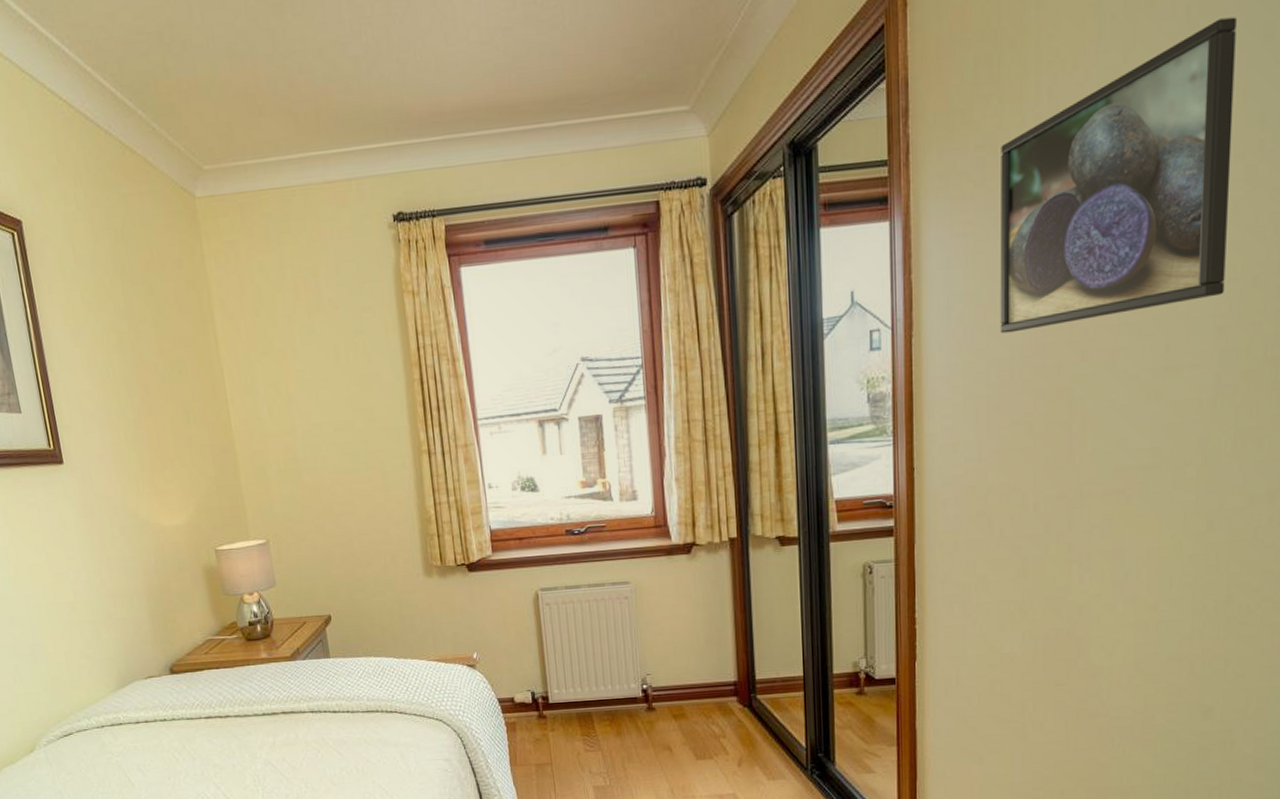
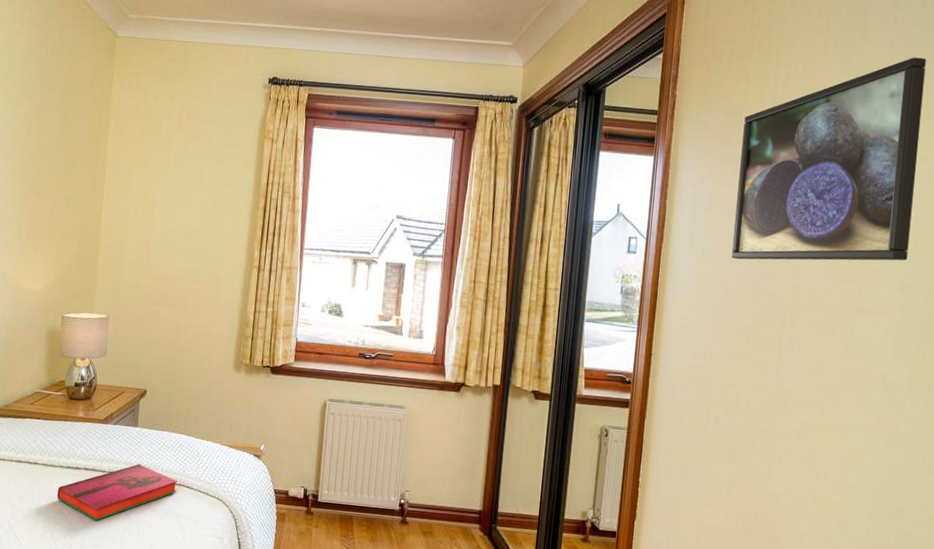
hardback book: none [258,697,390,765] -> present [57,463,178,521]

